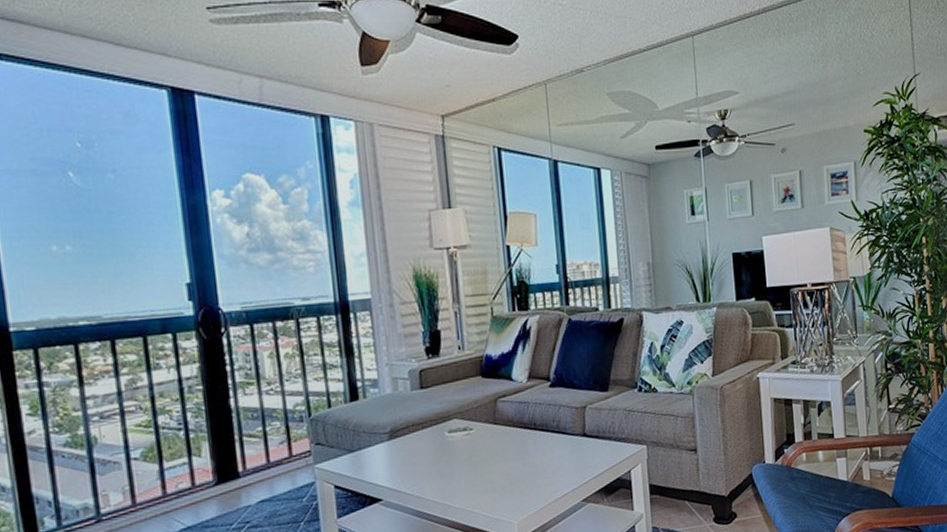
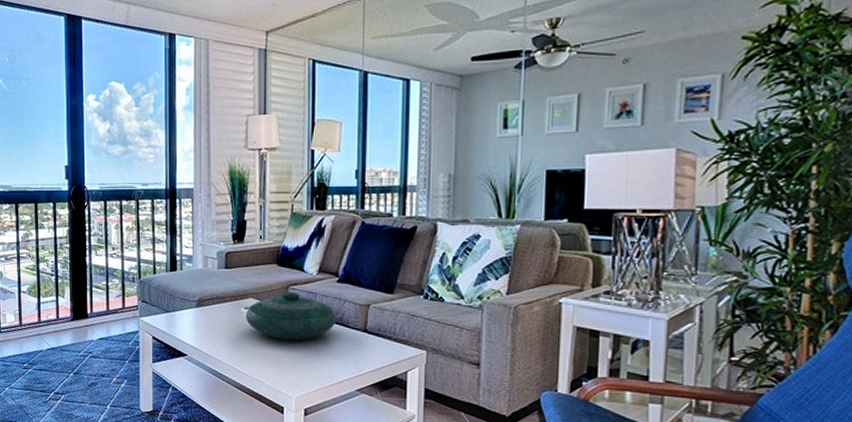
decorative bowl: none [450,404,554,462] -> present [245,291,337,341]

